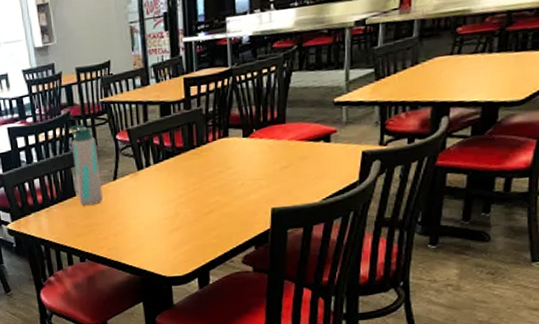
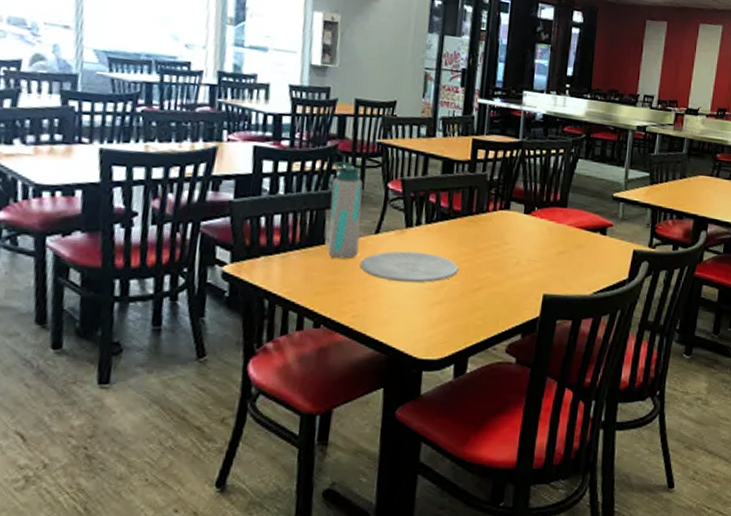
plate: none [106,188,189,217] -> present [359,251,459,283]

